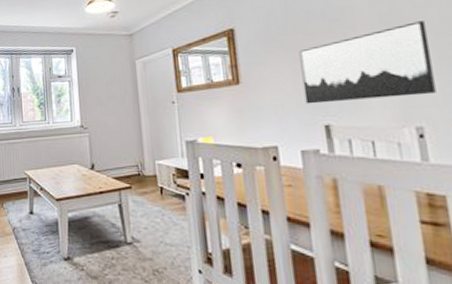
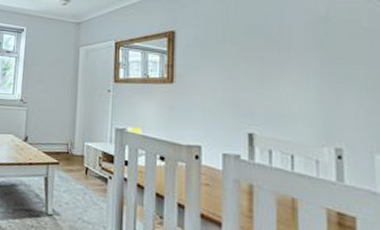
wall art: present [299,21,436,104] -> none [233,49,359,120]

